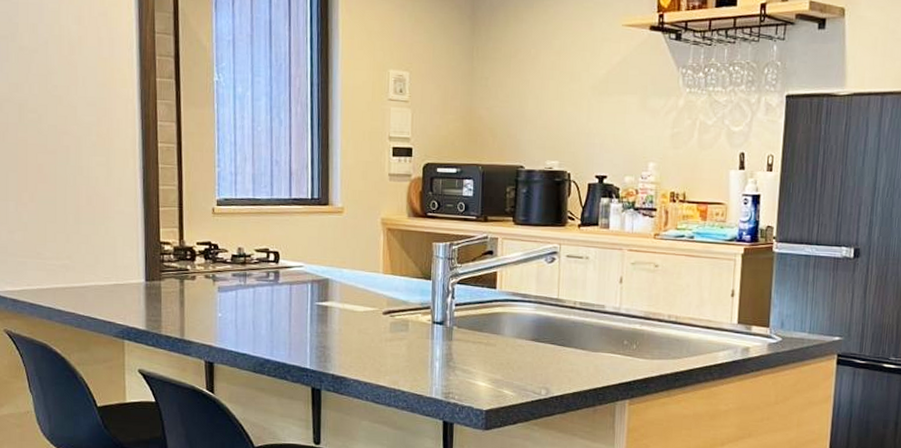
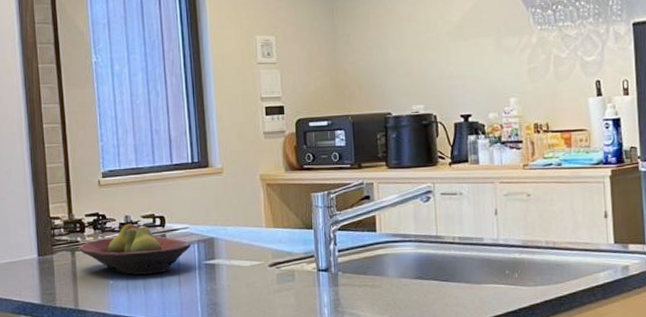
fruit bowl: none [190,256,304,311] -> present [80,223,191,275]

